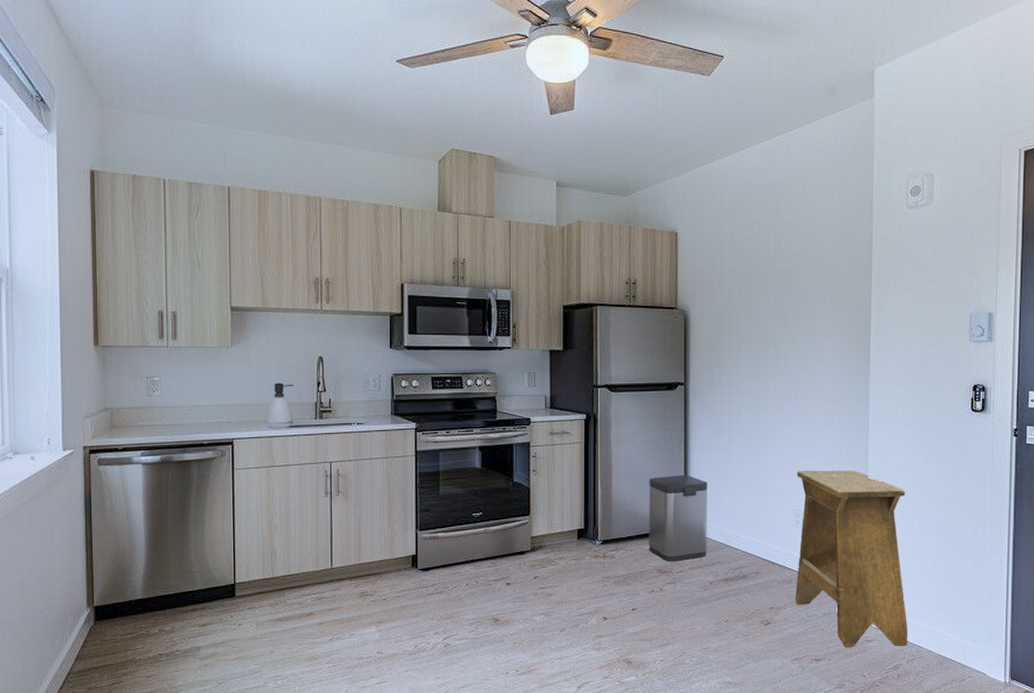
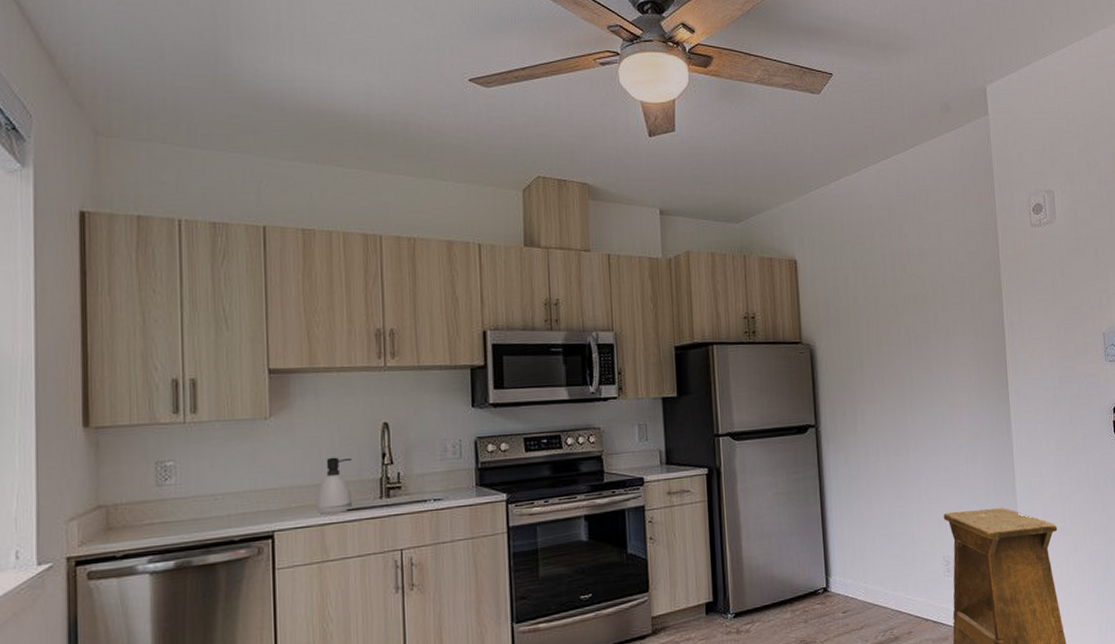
pedal bin: present [649,475,707,562] -> none [783,528,854,631]

